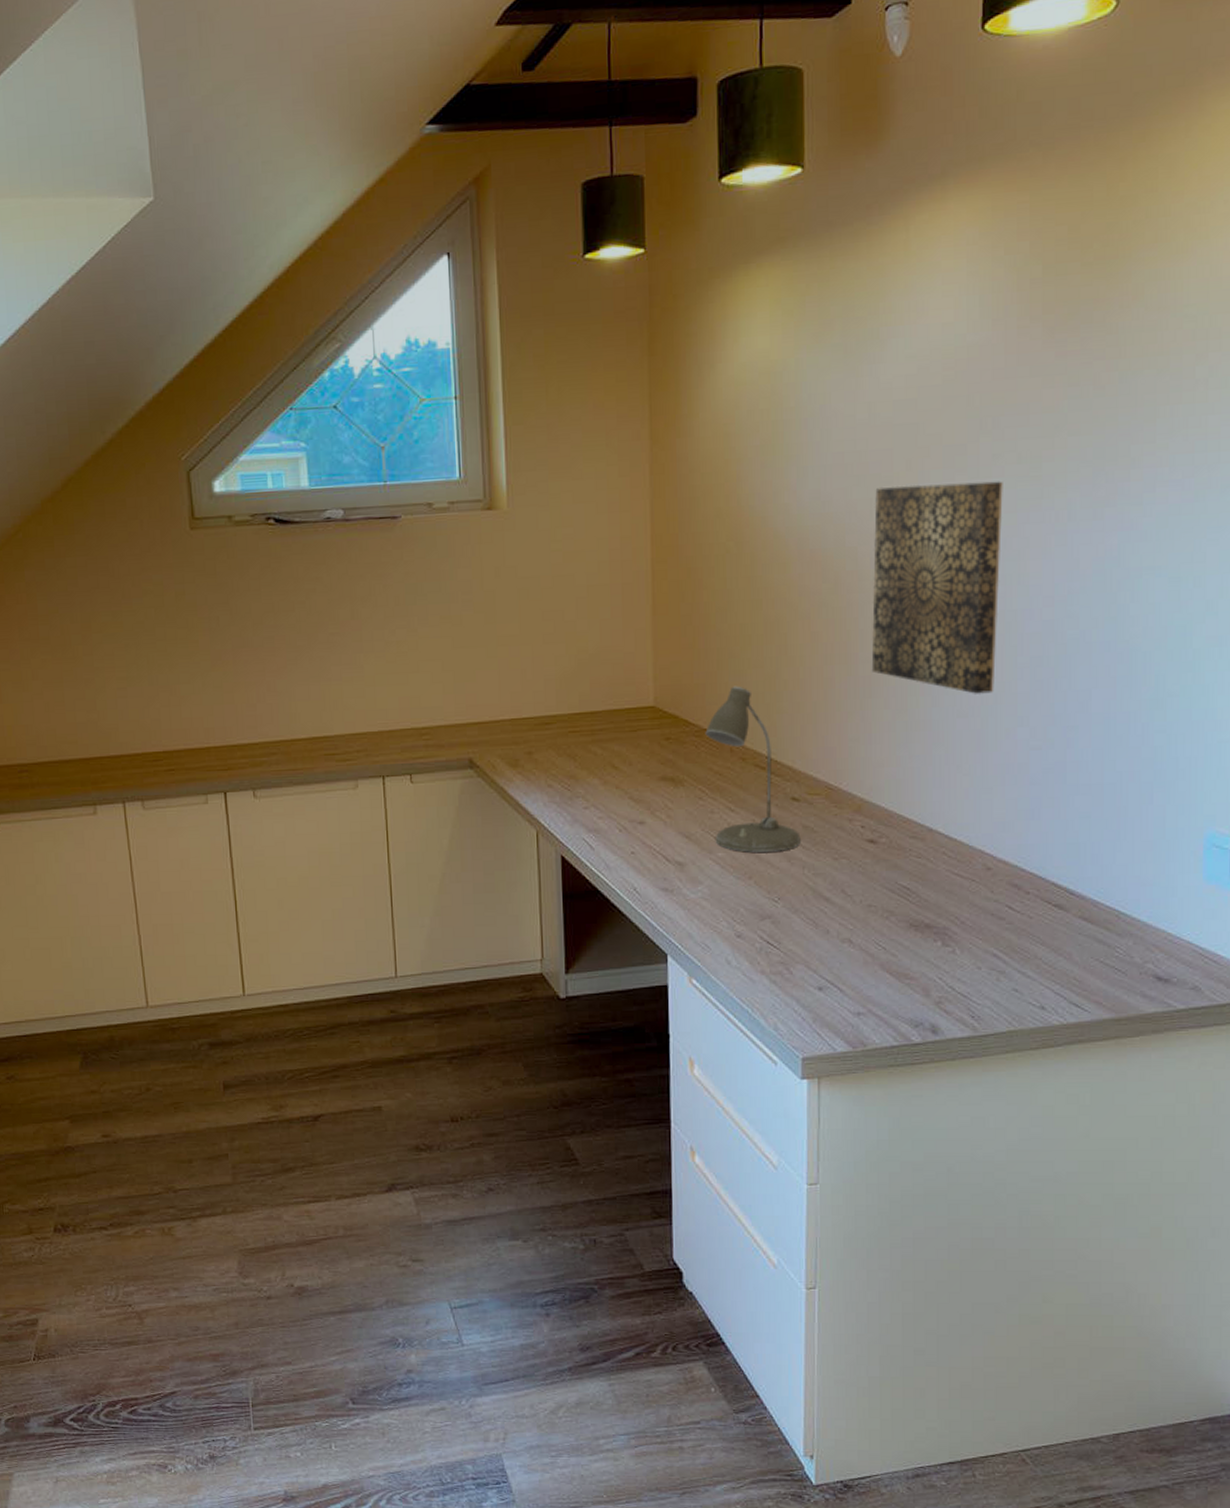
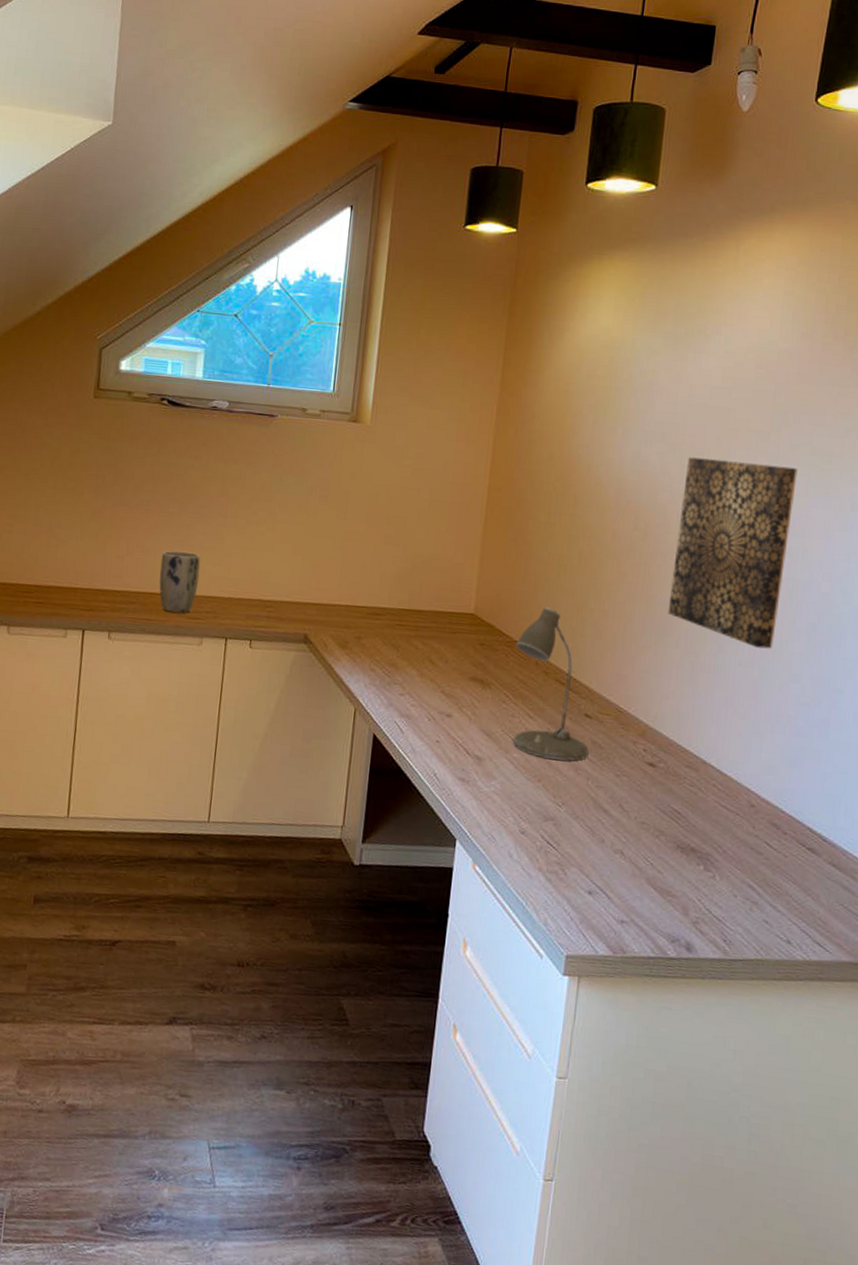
plant pot: none [297,687,343,758] -> present [159,551,200,613]

